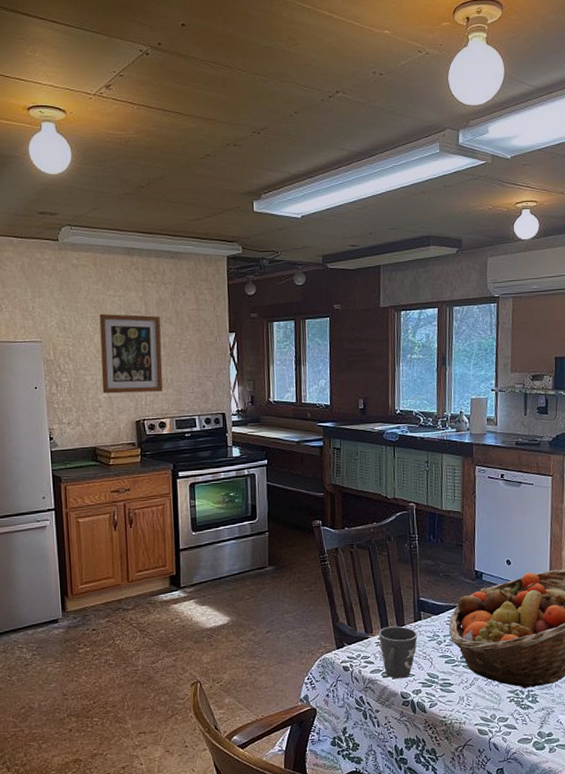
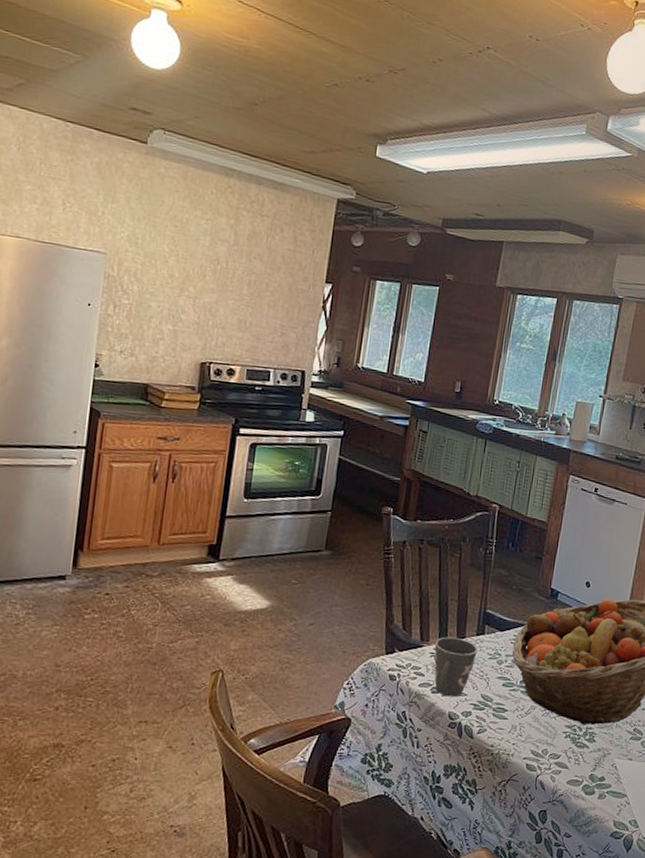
wall art: present [99,313,163,394] -> none [167,234,251,334]

